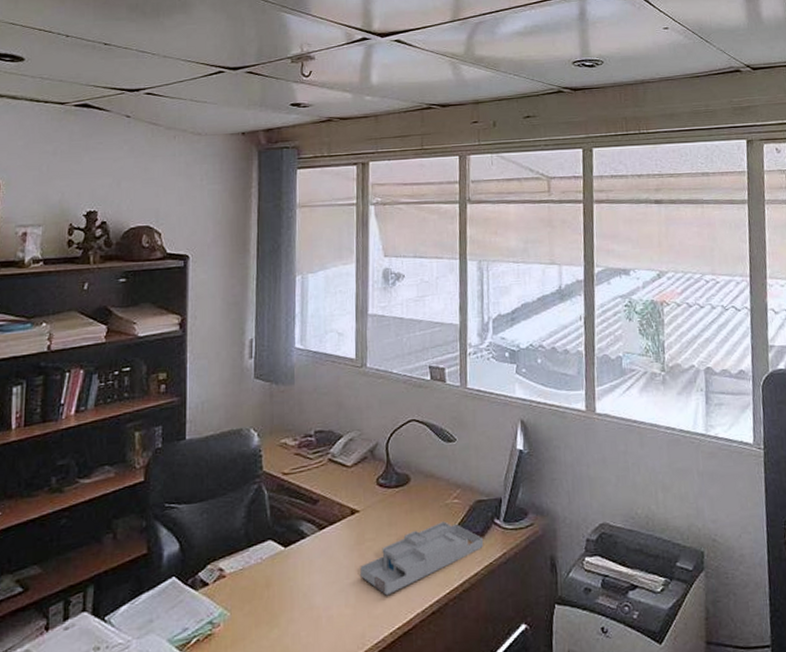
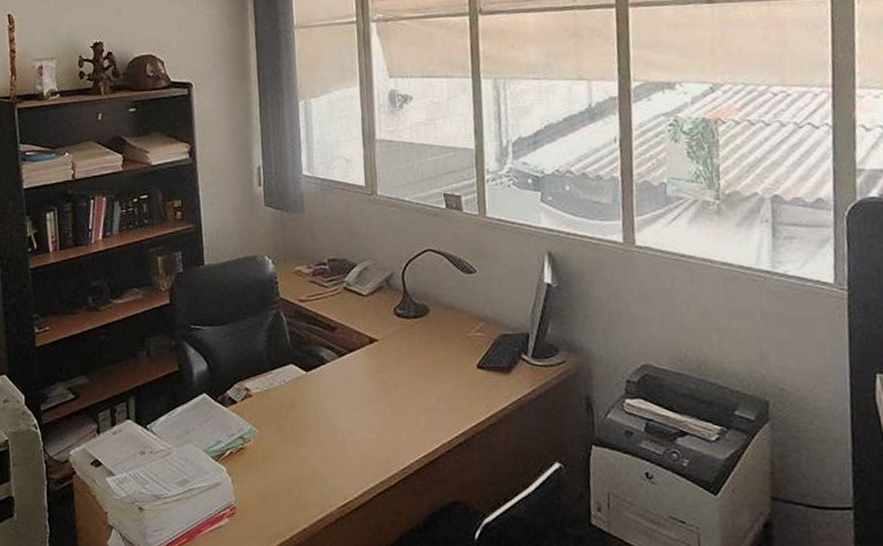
desk organizer: present [360,521,484,596] -> none [382,354,511,424]

